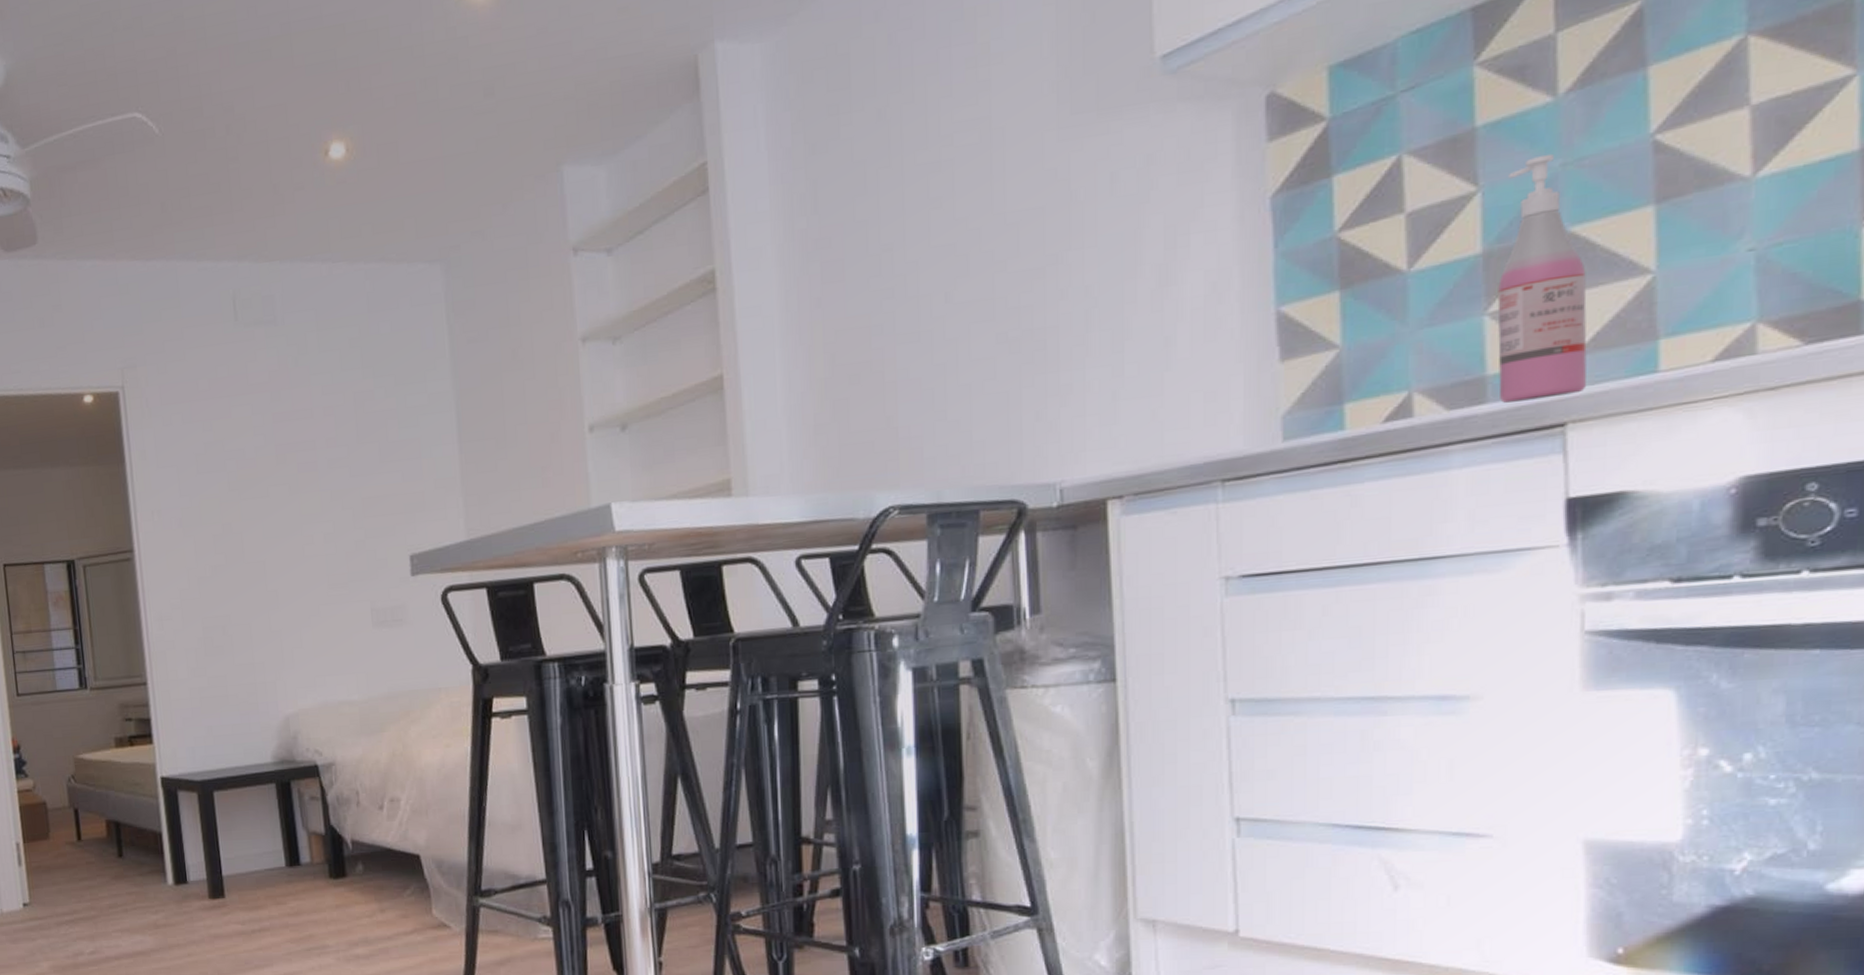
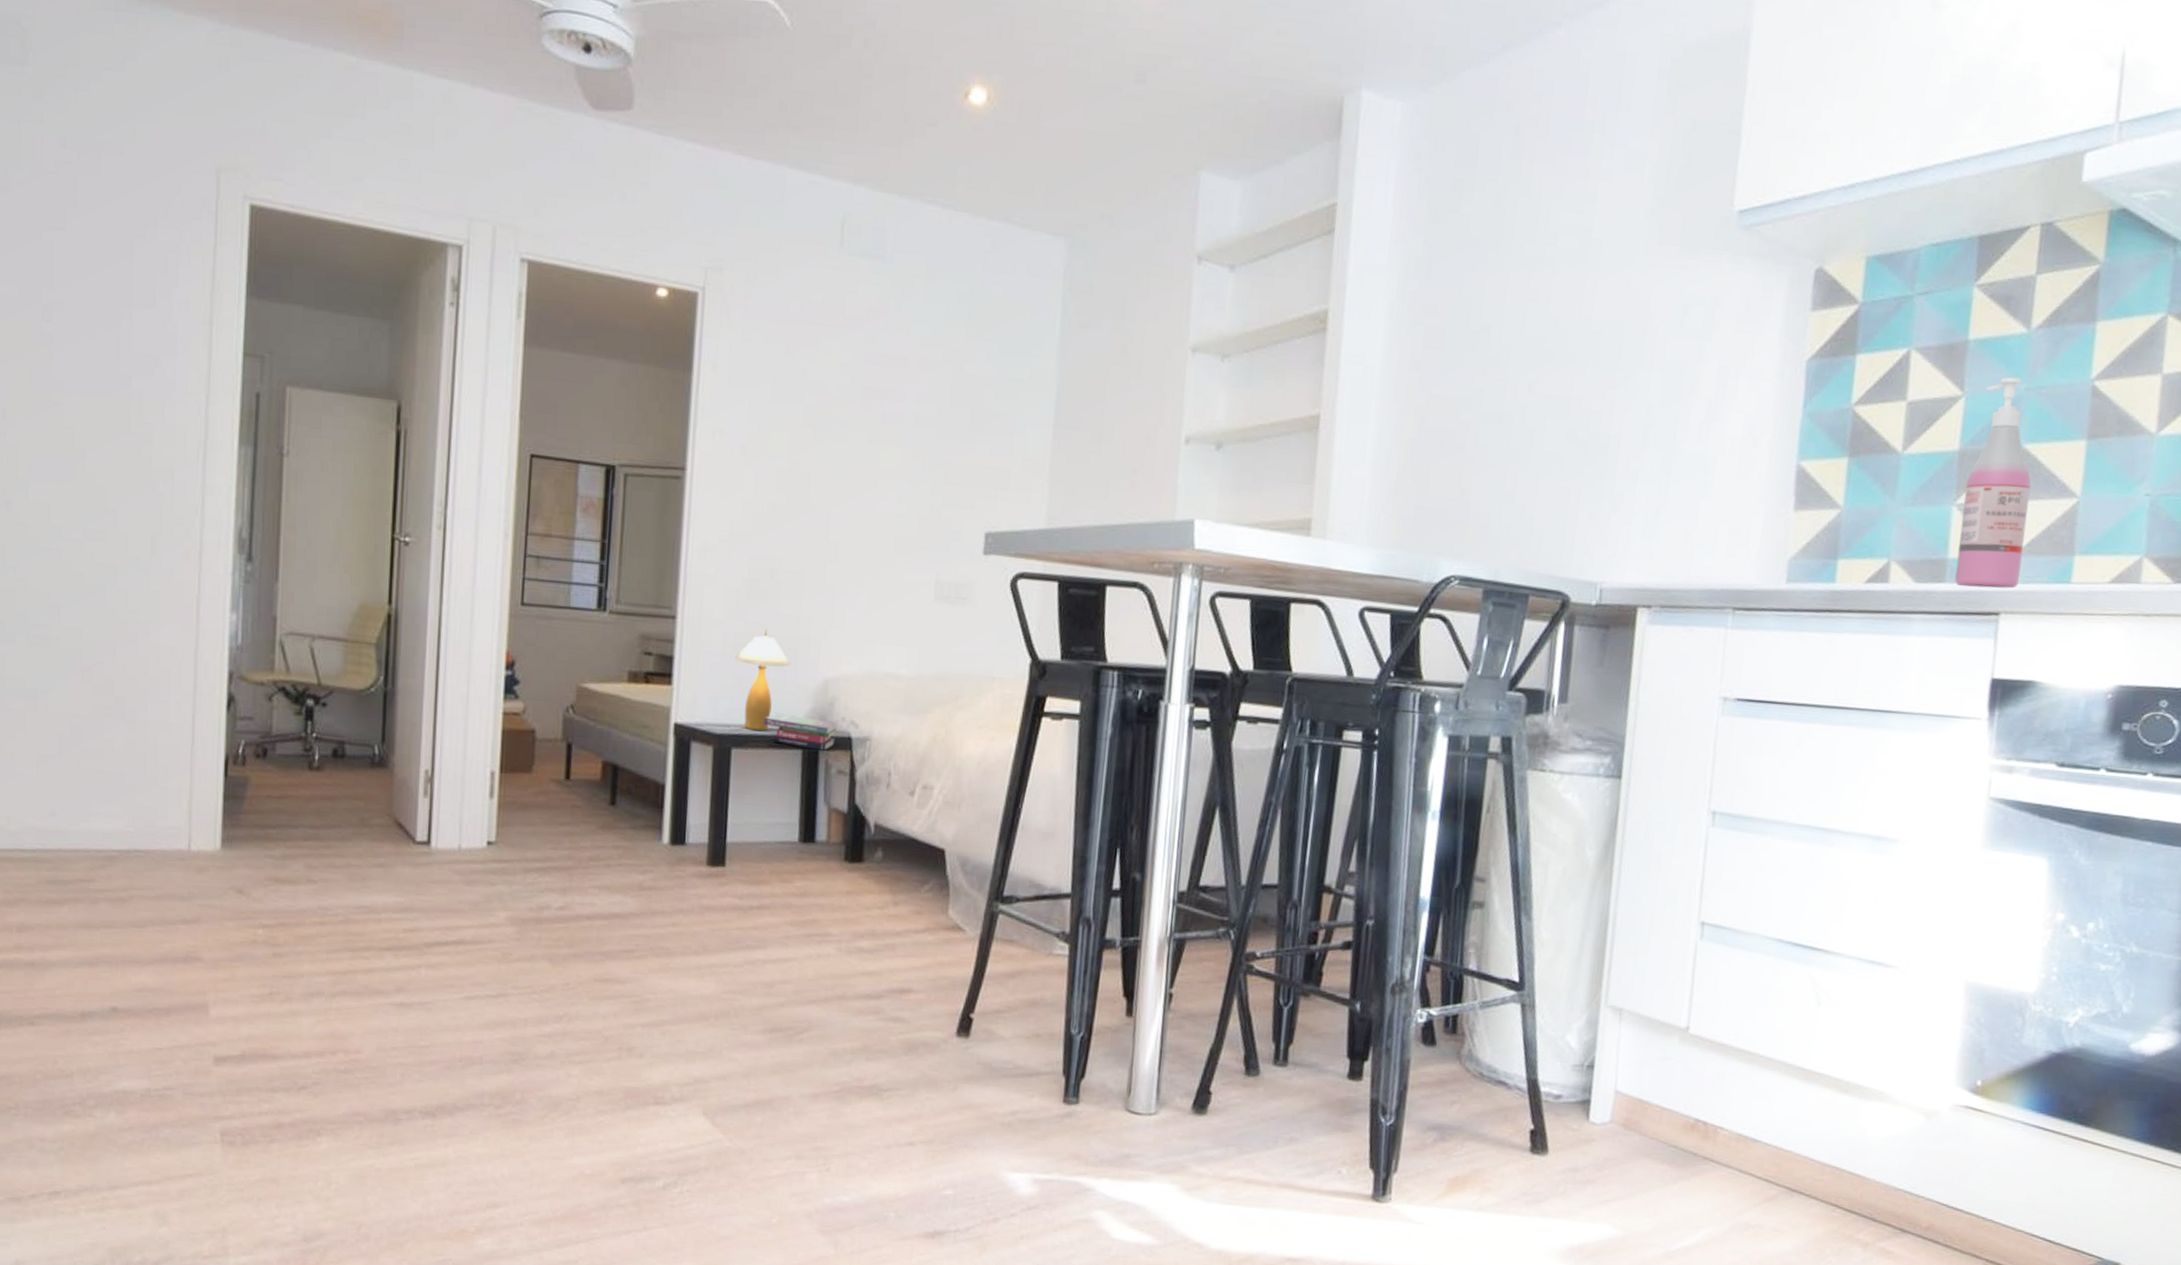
table lamp: none [203,680,253,773] -> present [735,629,791,731]
books: none [237,752,304,782] -> present [763,712,838,751]

